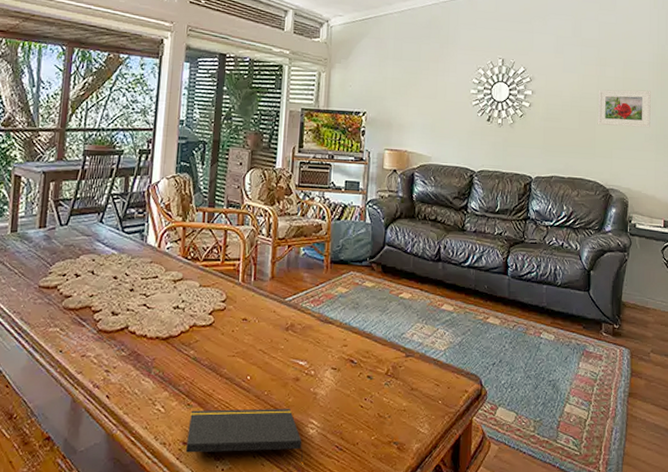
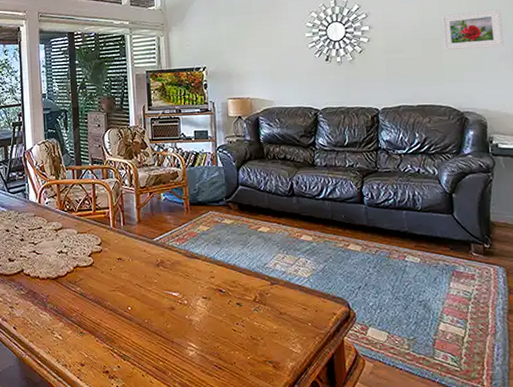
notepad: present [186,408,304,462] -> none [84,334,187,379]

